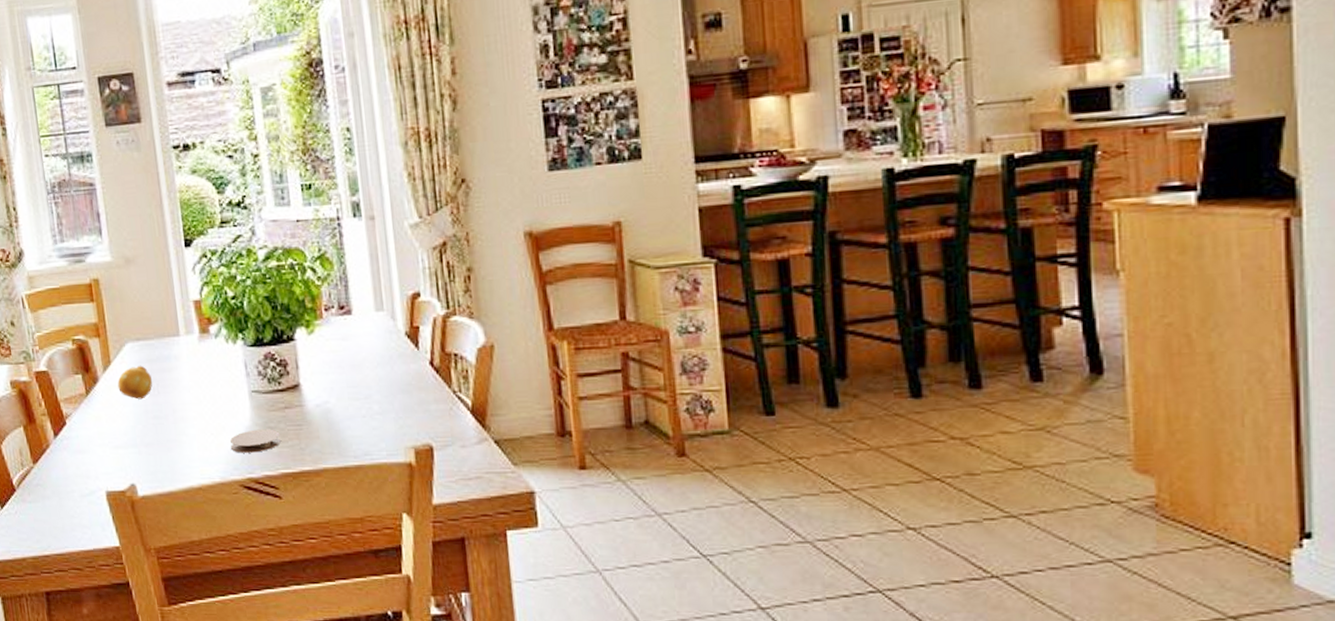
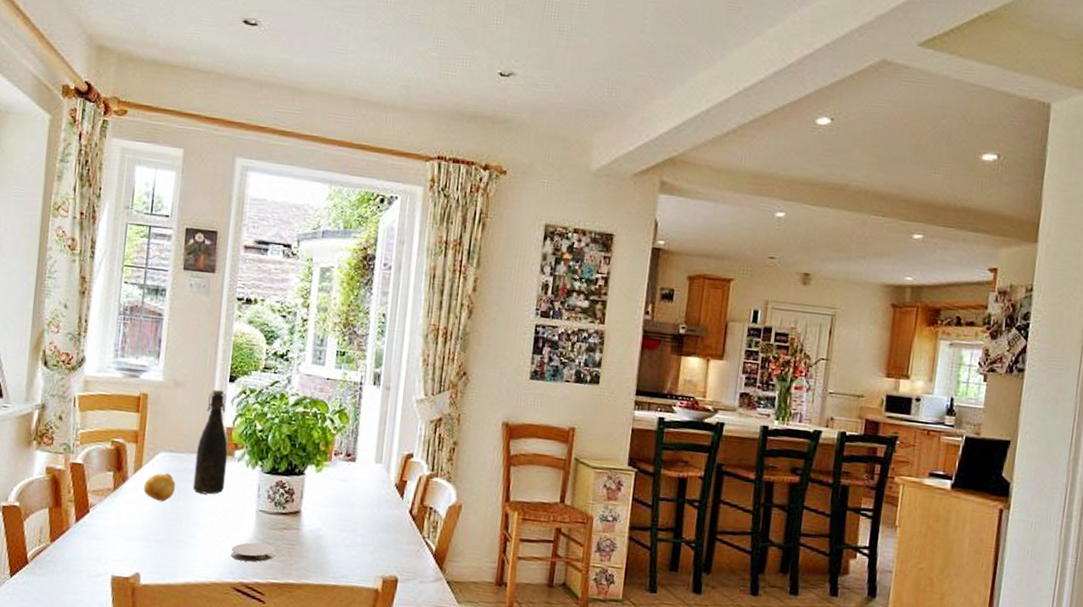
bottle: none [165,258,207,383] -> present [192,389,228,495]

